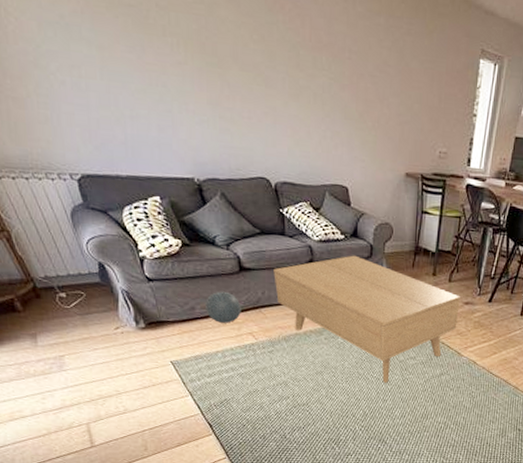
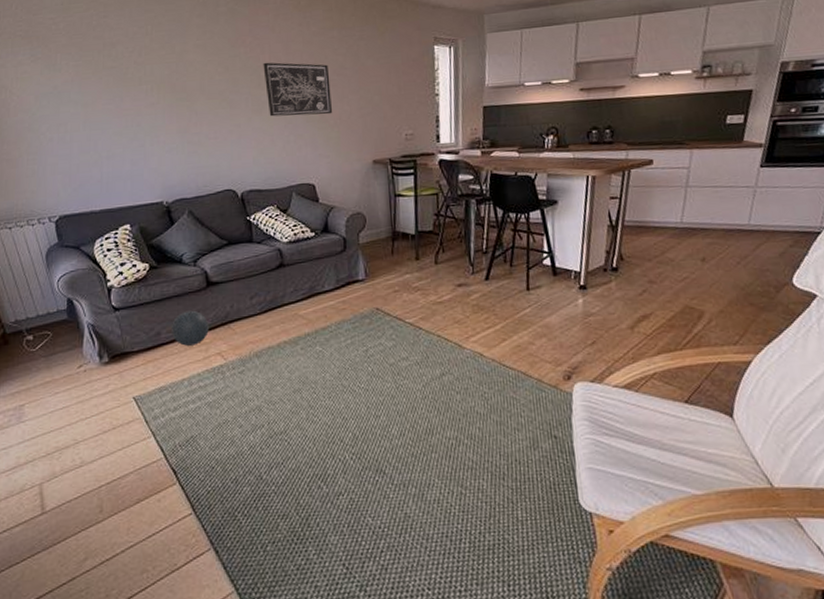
coffee table: present [274,255,460,383] -> none [242,251,453,394]
wall art: none [303,39,372,115] -> present [263,62,332,117]

